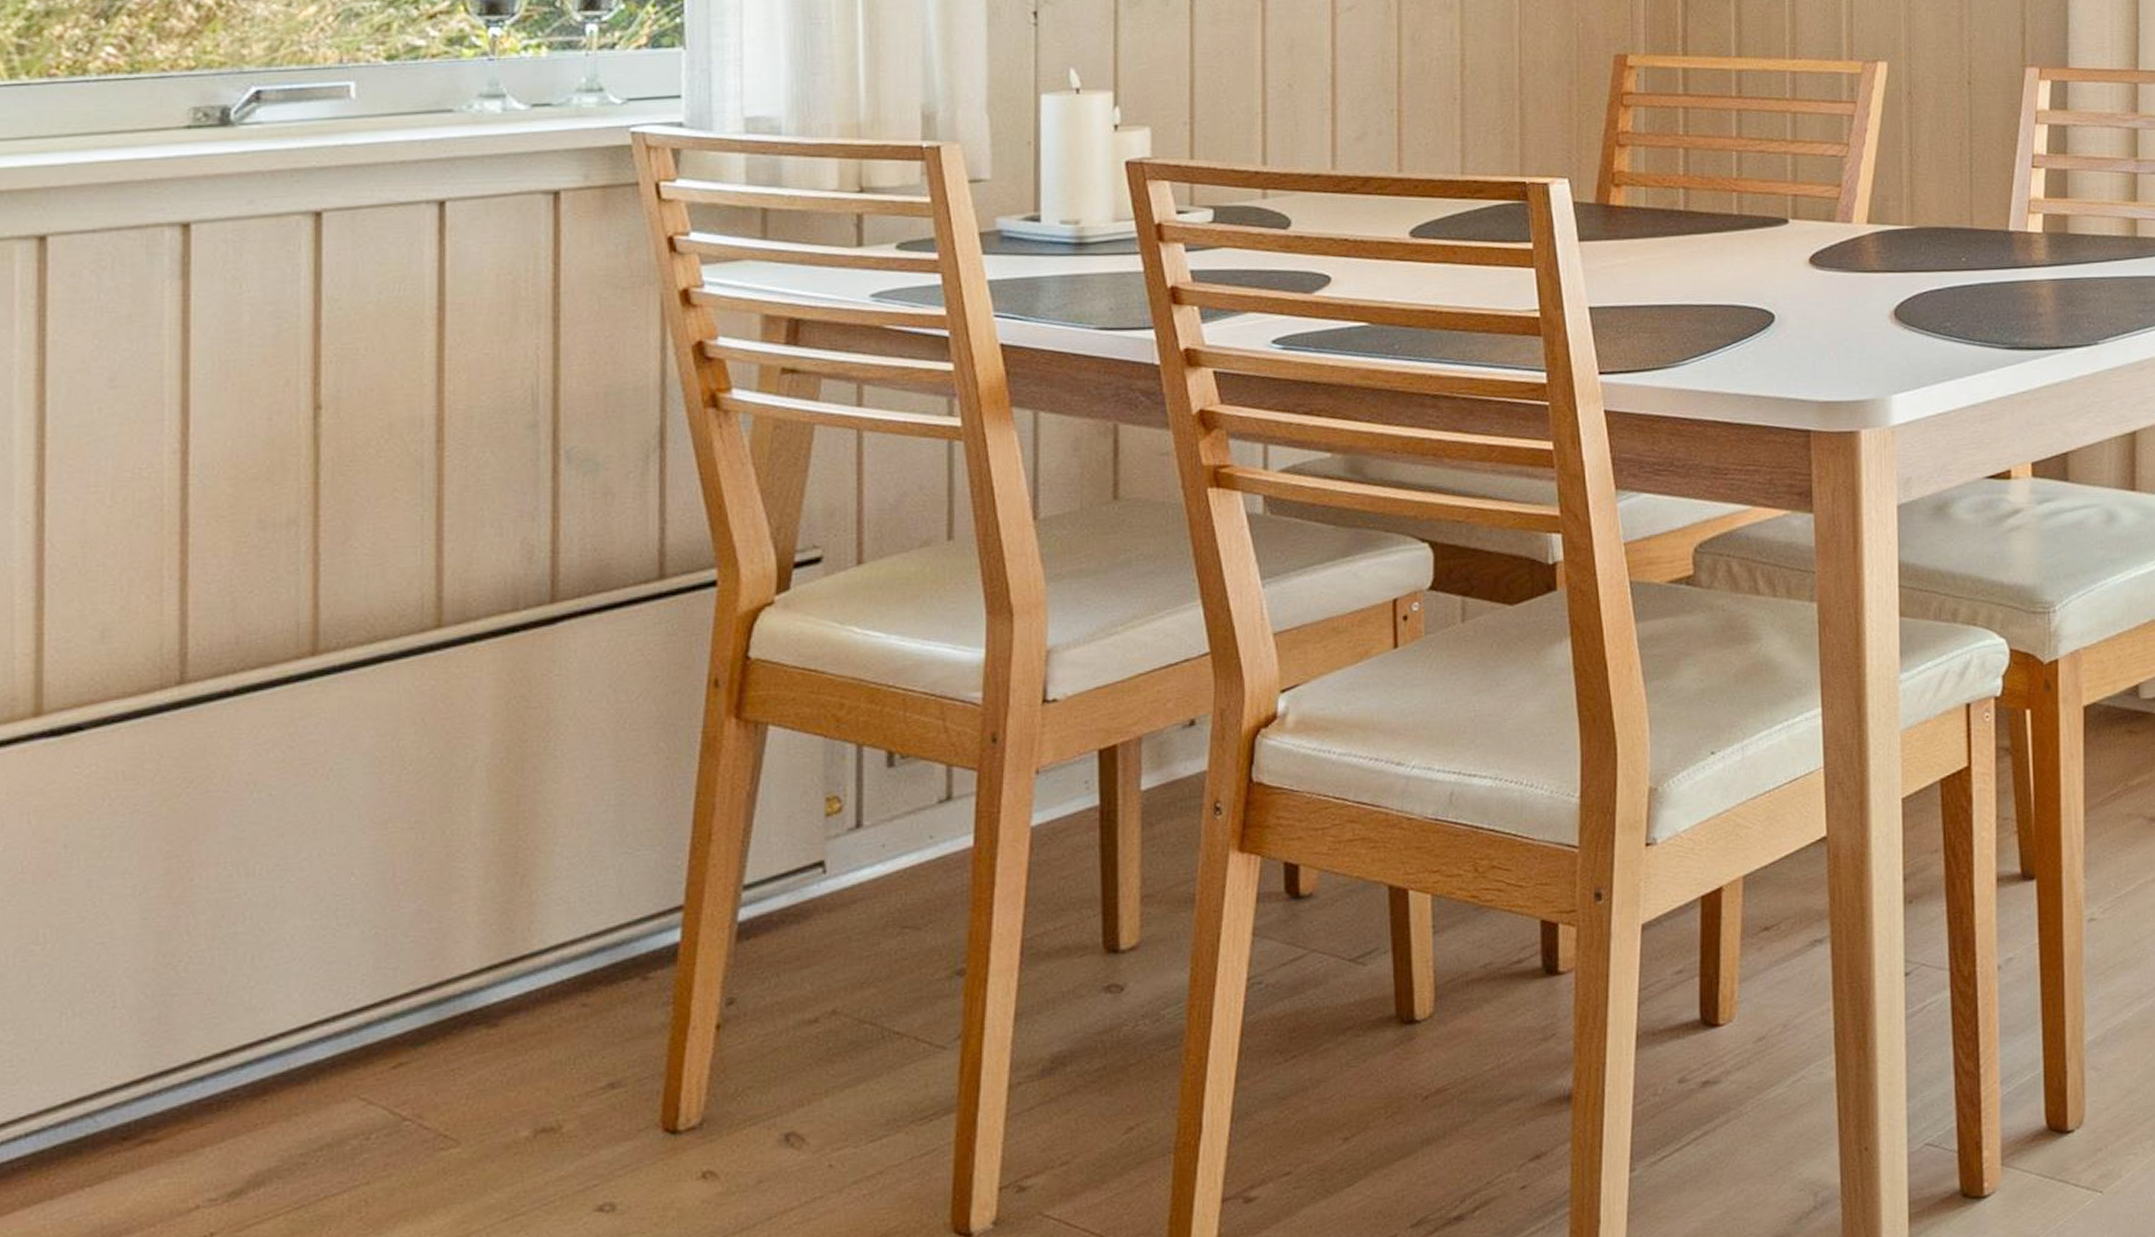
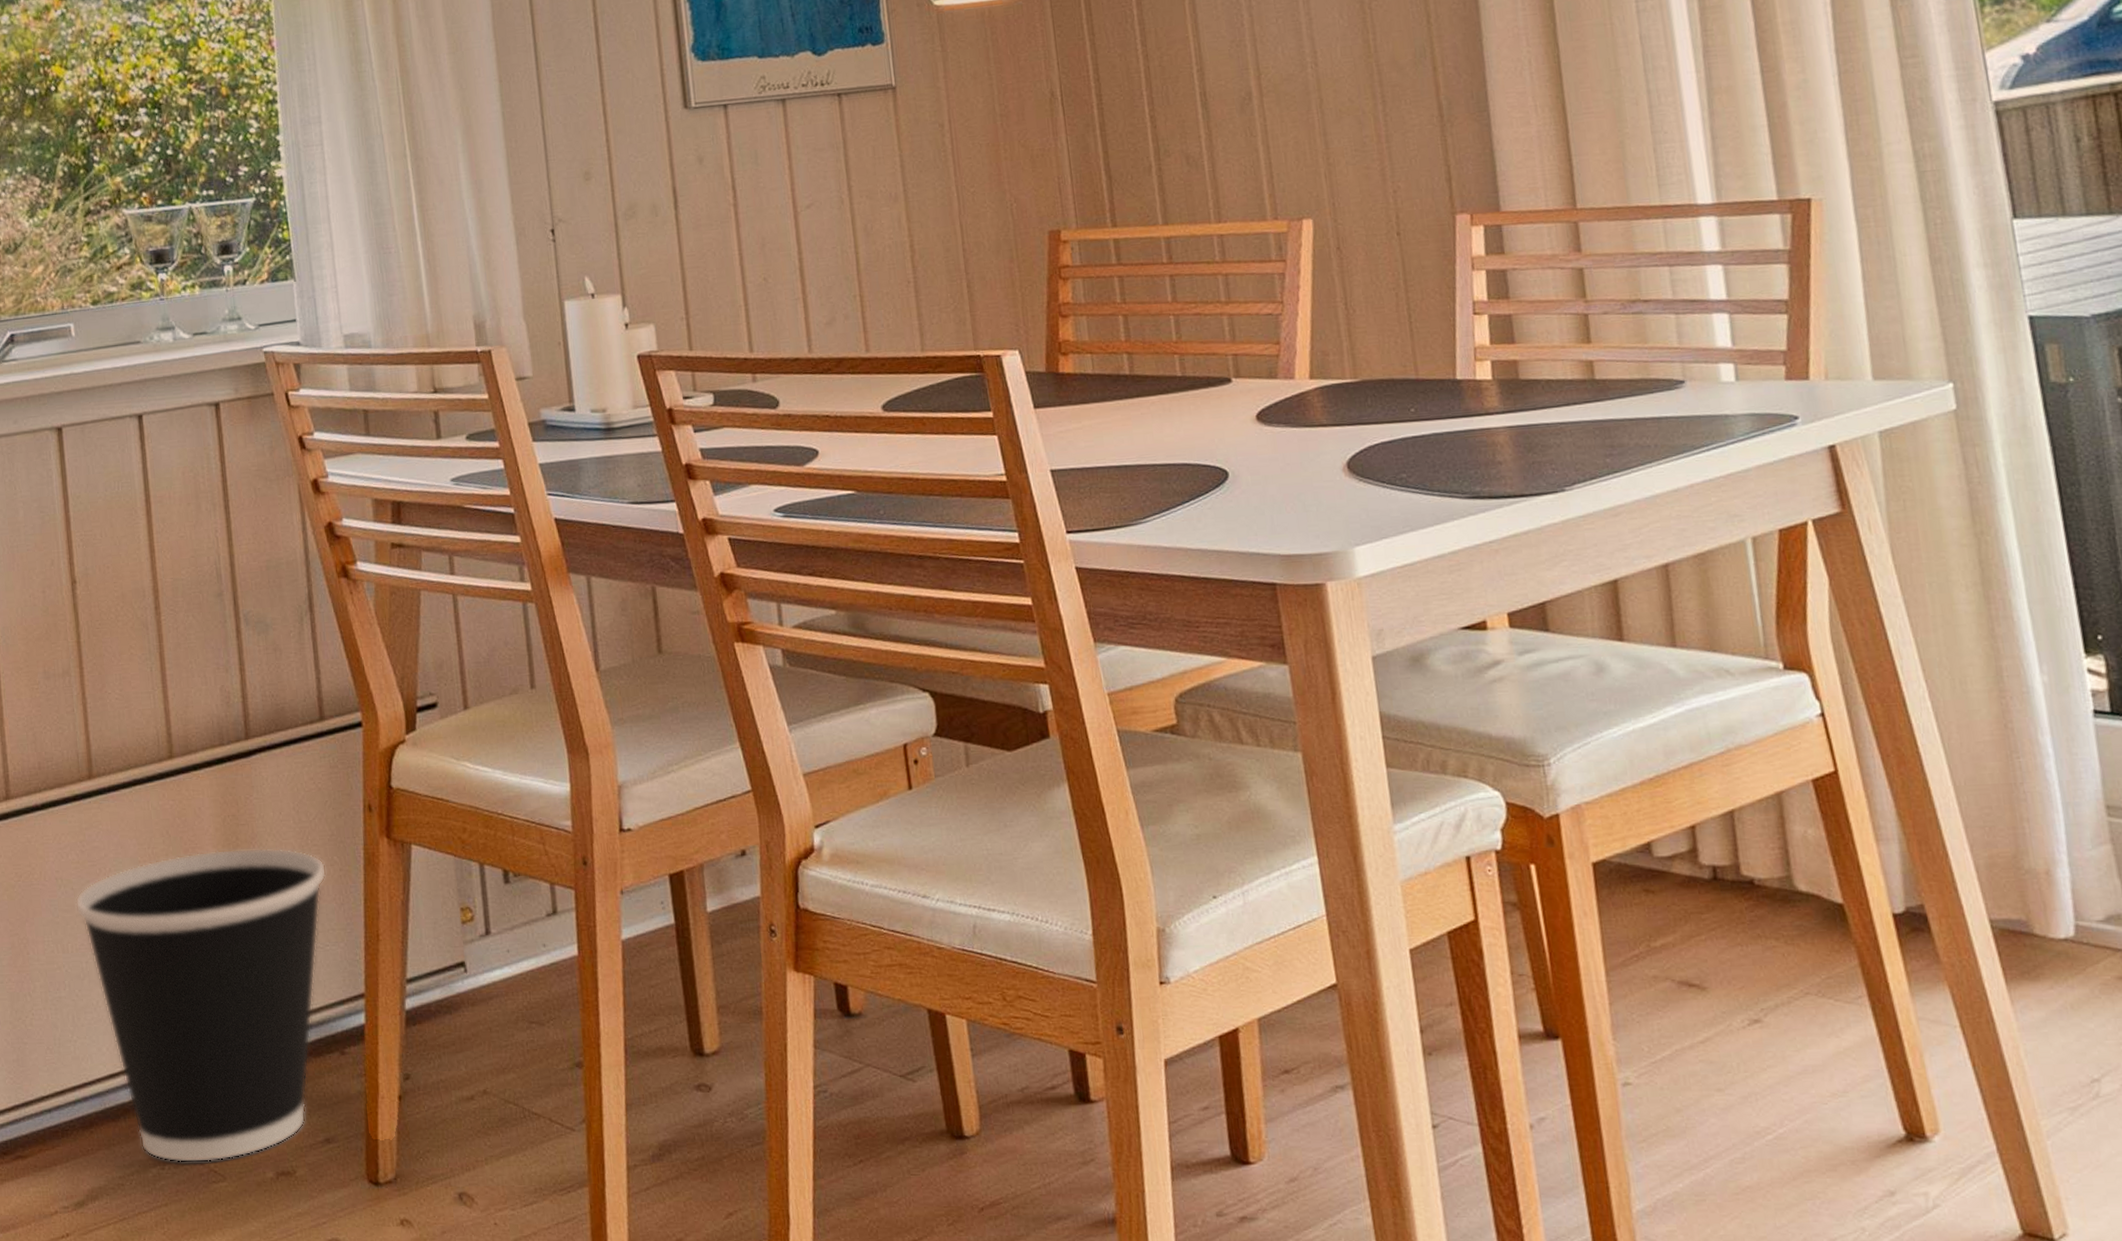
wastebasket: none [273,734,647,1130] -> present [75,847,327,1163]

